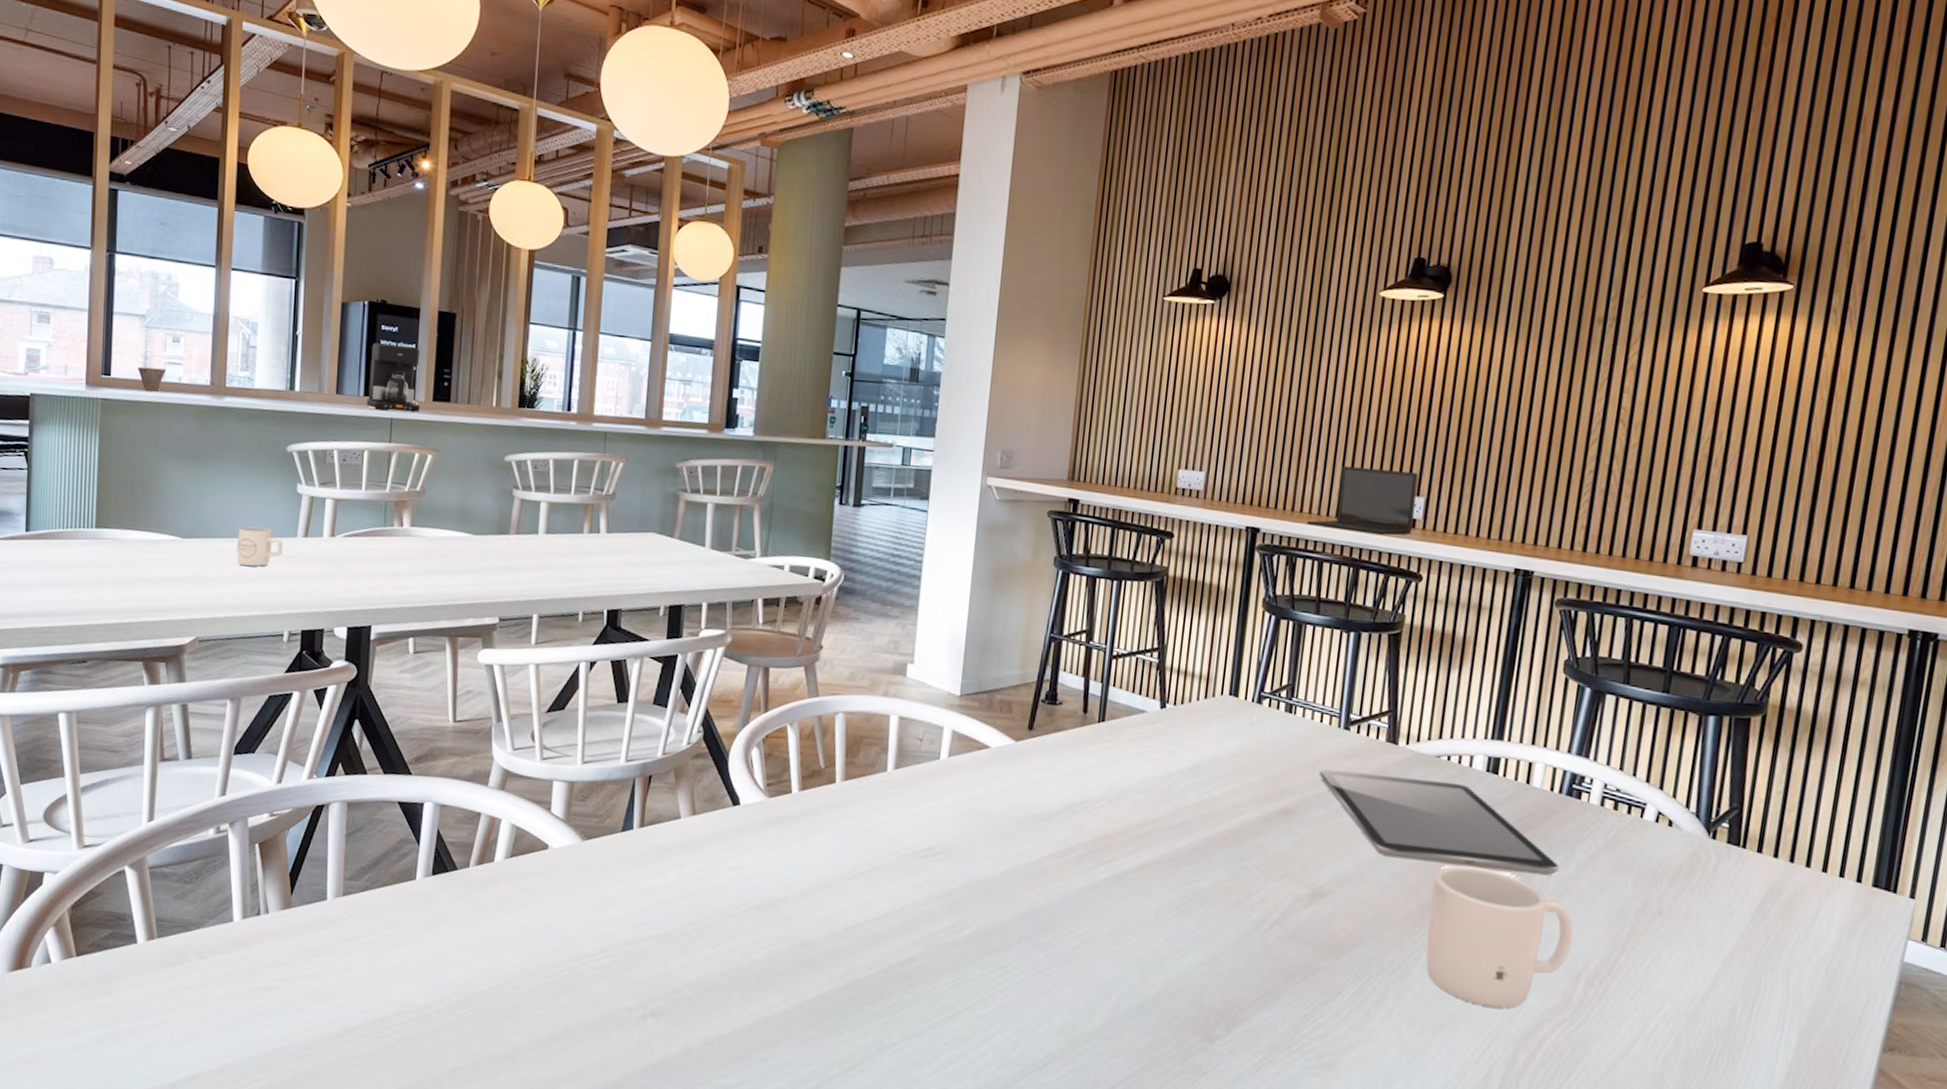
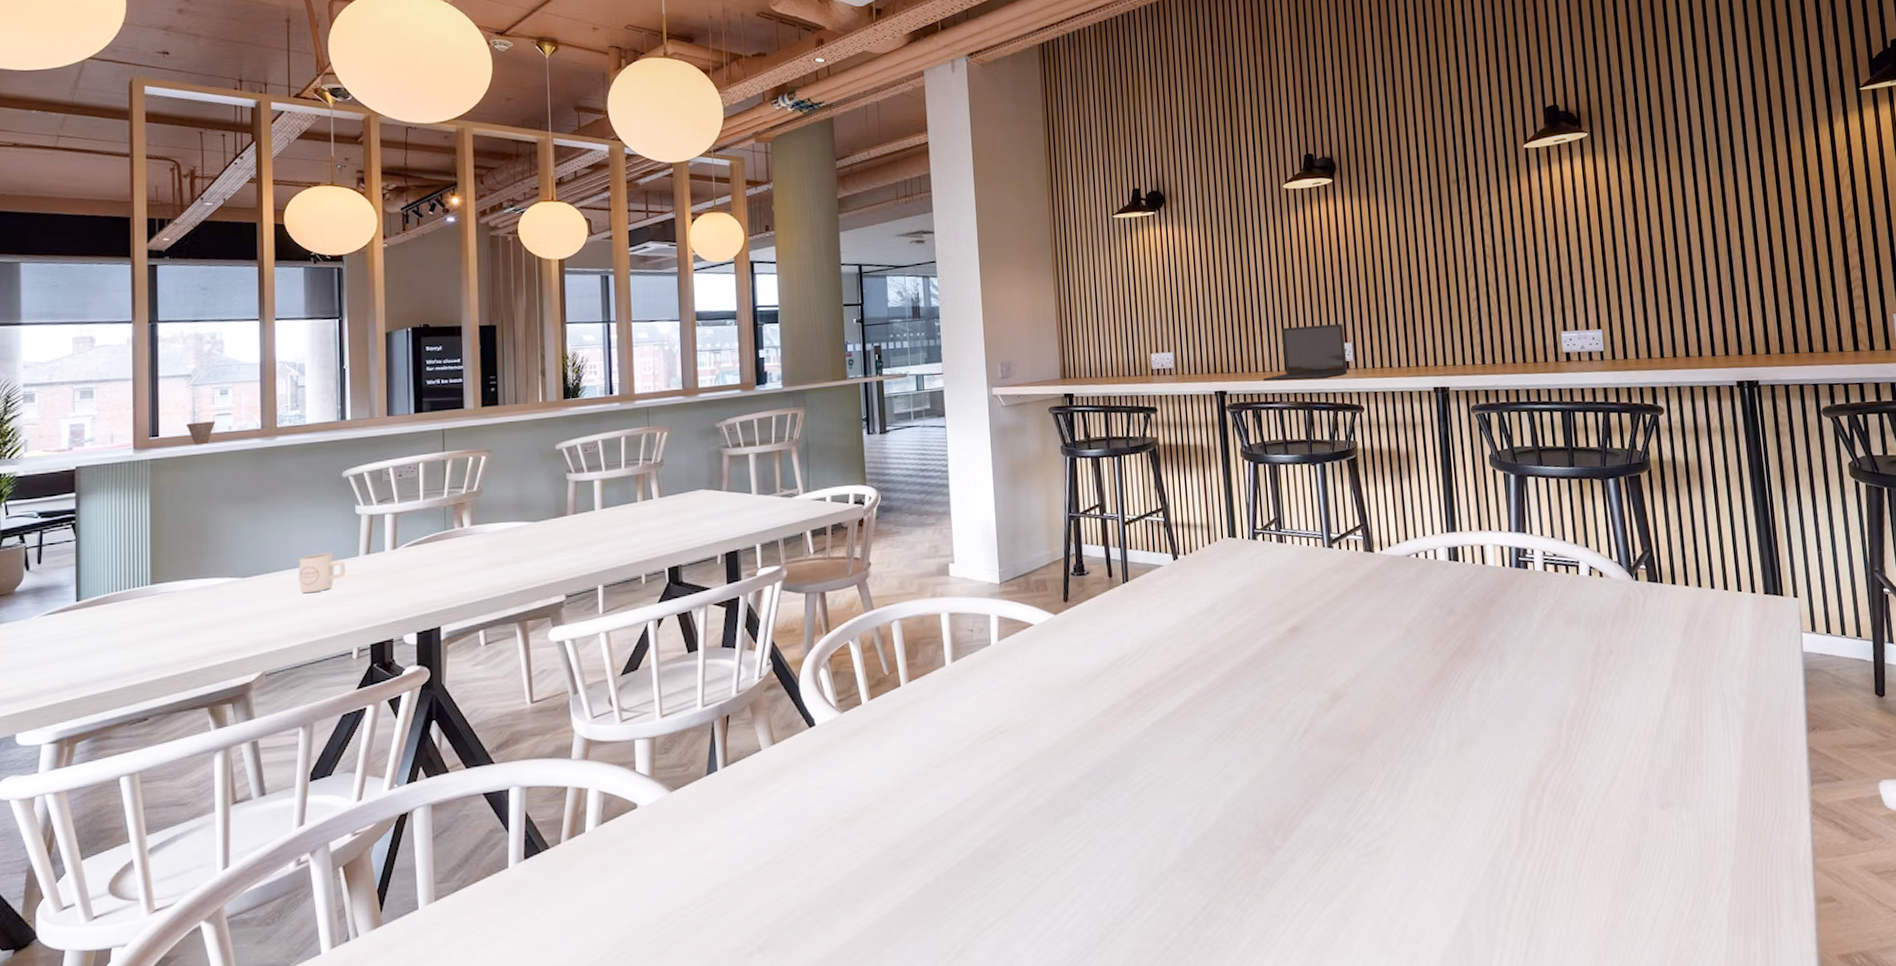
coffee maker: present [366,343,421,412] -> none [417,361,470,424]
tablet: present [1318,769,1560,875] -> none [1315,575,1525,651]
mug: present [1425,865,1574,1008] -> none [1426,644,1550,766]

